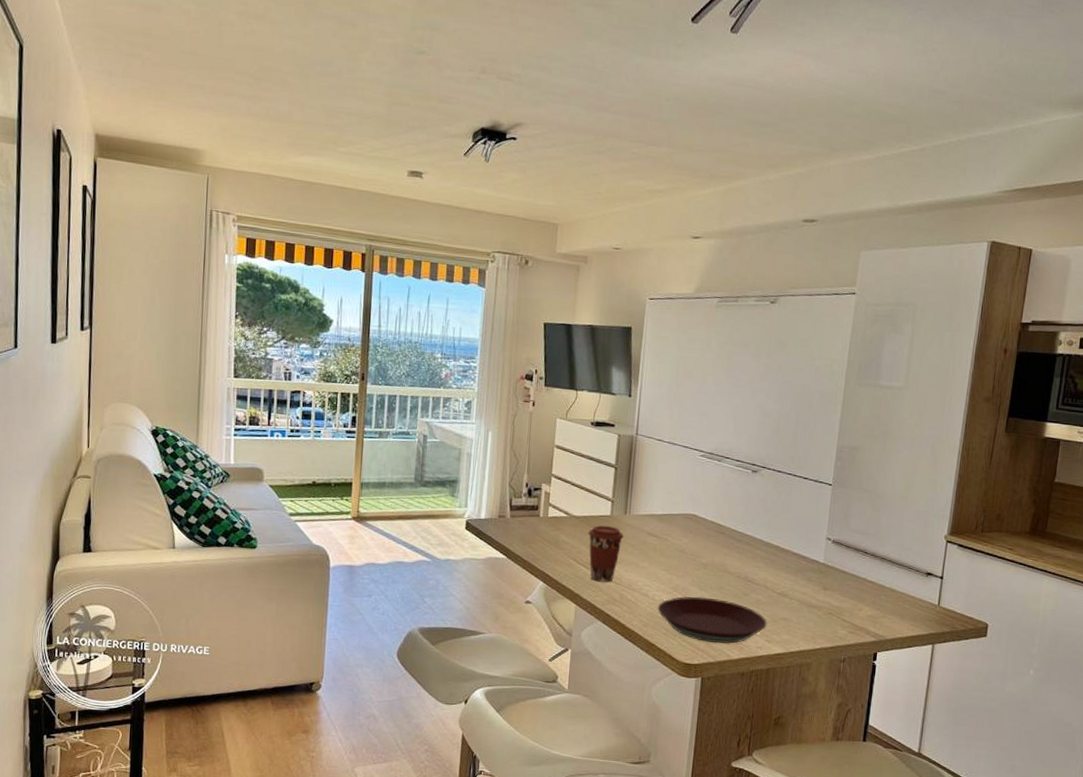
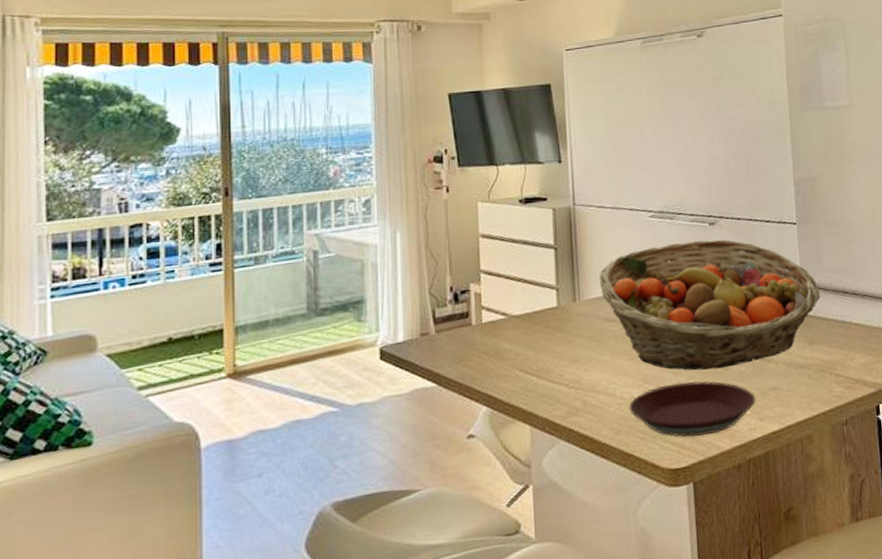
coffee cup: present [588,525,624,582] -> none [533,319,577,391]
fruit basket: none [648,481,842,594] -> present [598,239,821,371]

